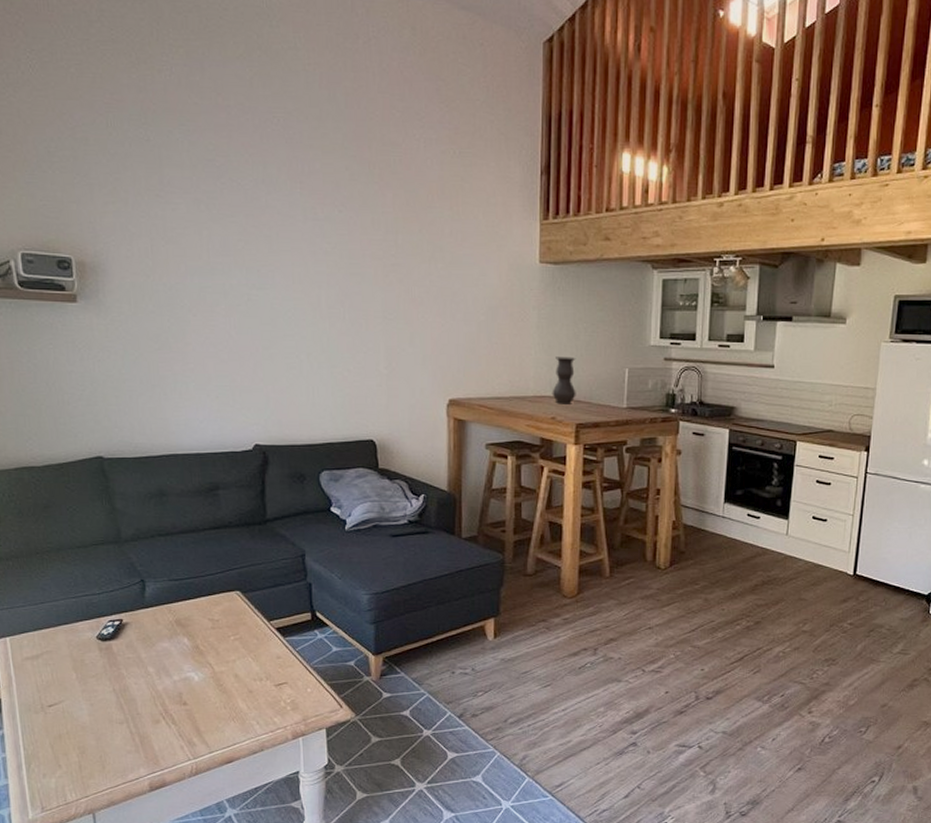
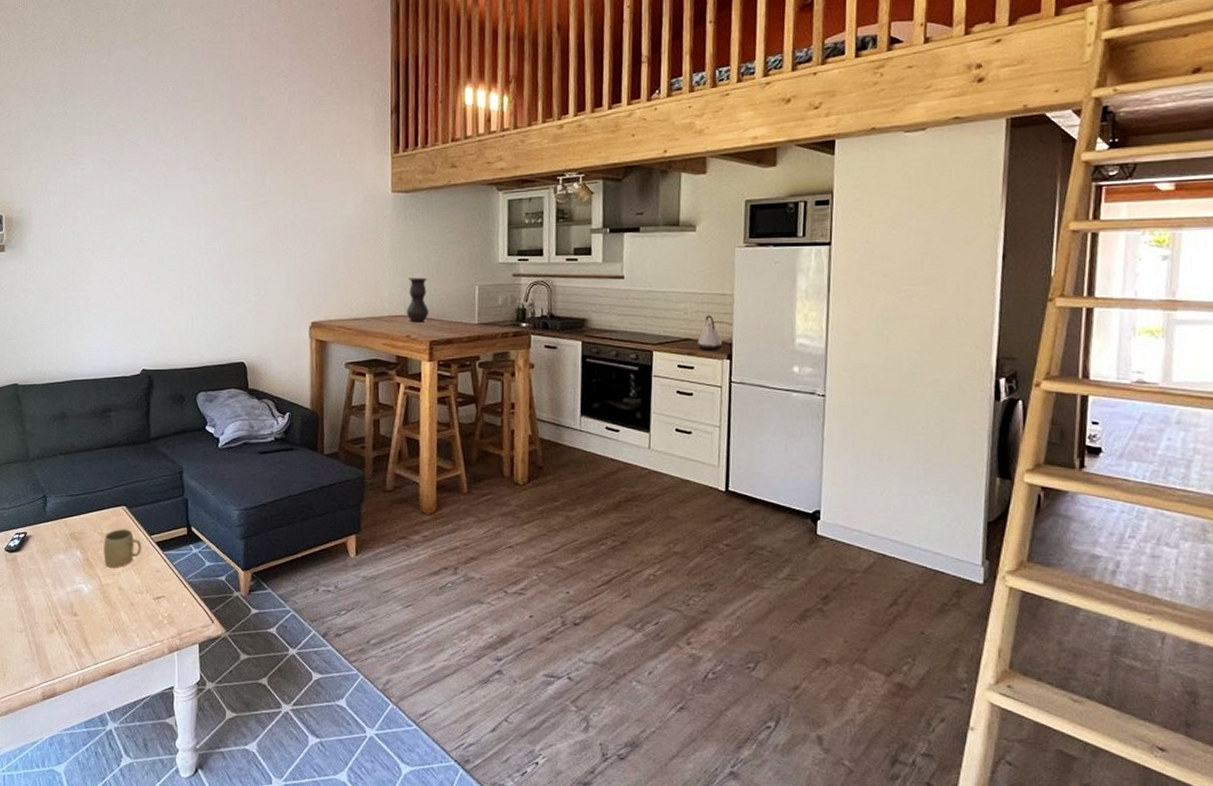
mug: none [215,615,260,655] -> present [103,529,142,568]
kettle: none [839,408,861,442] -> present [698,315,722,350]

